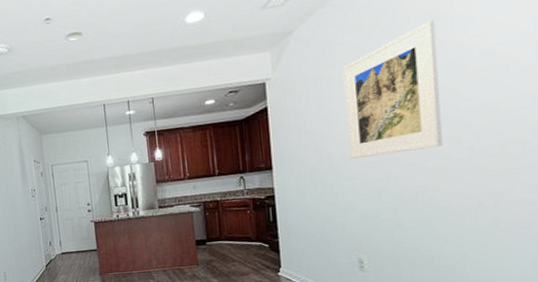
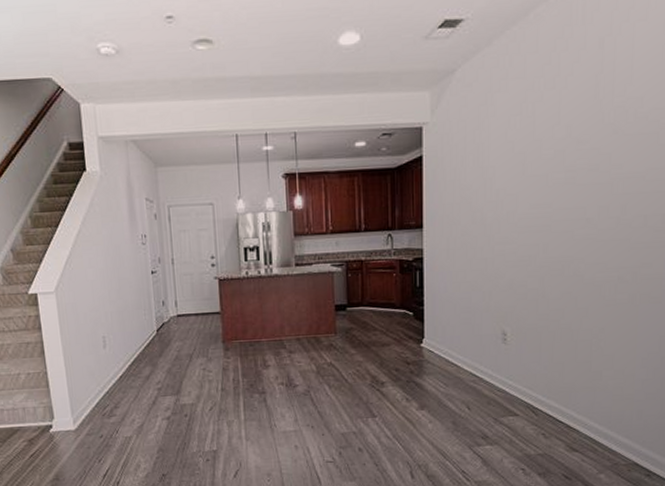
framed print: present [342,19,443,160] -> none [502,75,597,223]

